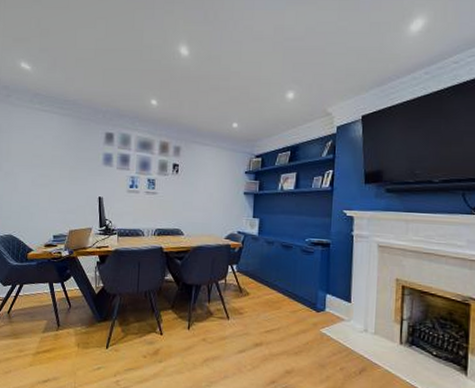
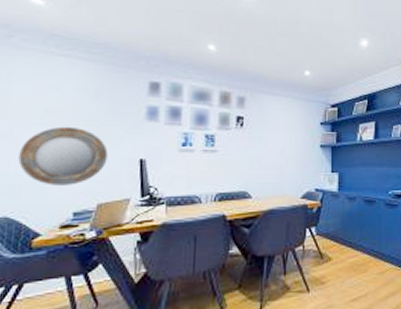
home mirror: none [17,168,76,215] -> present [18,126,108,186]

